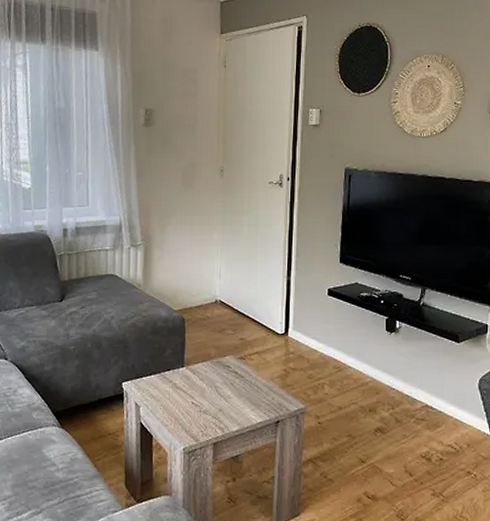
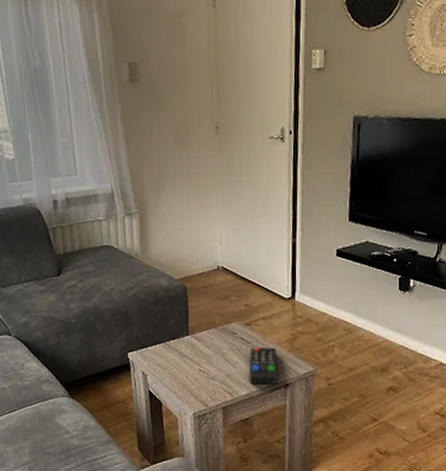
remote control: none [240,382,269,421] -> present [248,347,277,384]

